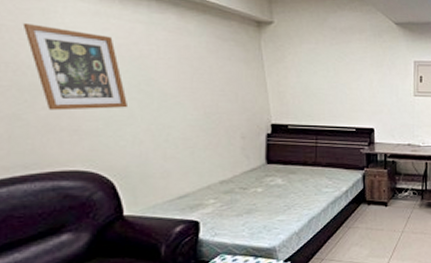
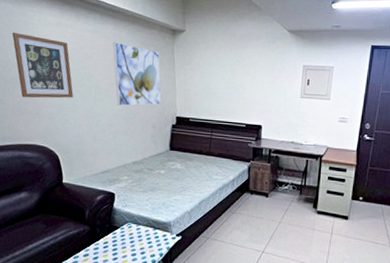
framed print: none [178,35,251,114] -> present [112,41,162,106]

